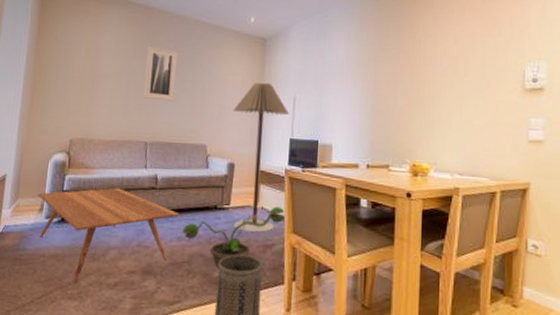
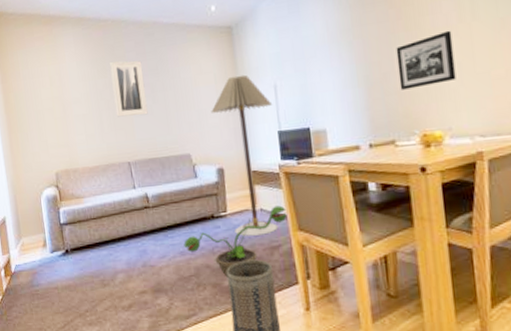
coffee table: present [38,188,180,283] -> none [38,212,178,310]
picture frame: none [400,80,447,124] -> present [396,30,456,90]

